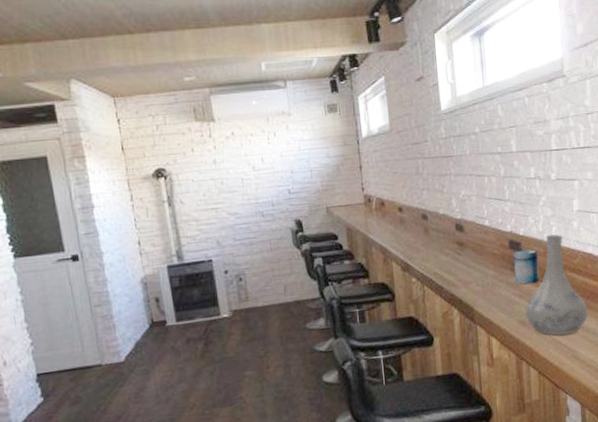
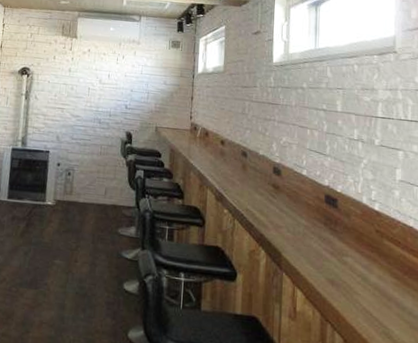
beverage can: present [514,249,539,285] -> none [328,206,354,244]
vase: present [525,234,589,335] -> none [334,198,406,307]

